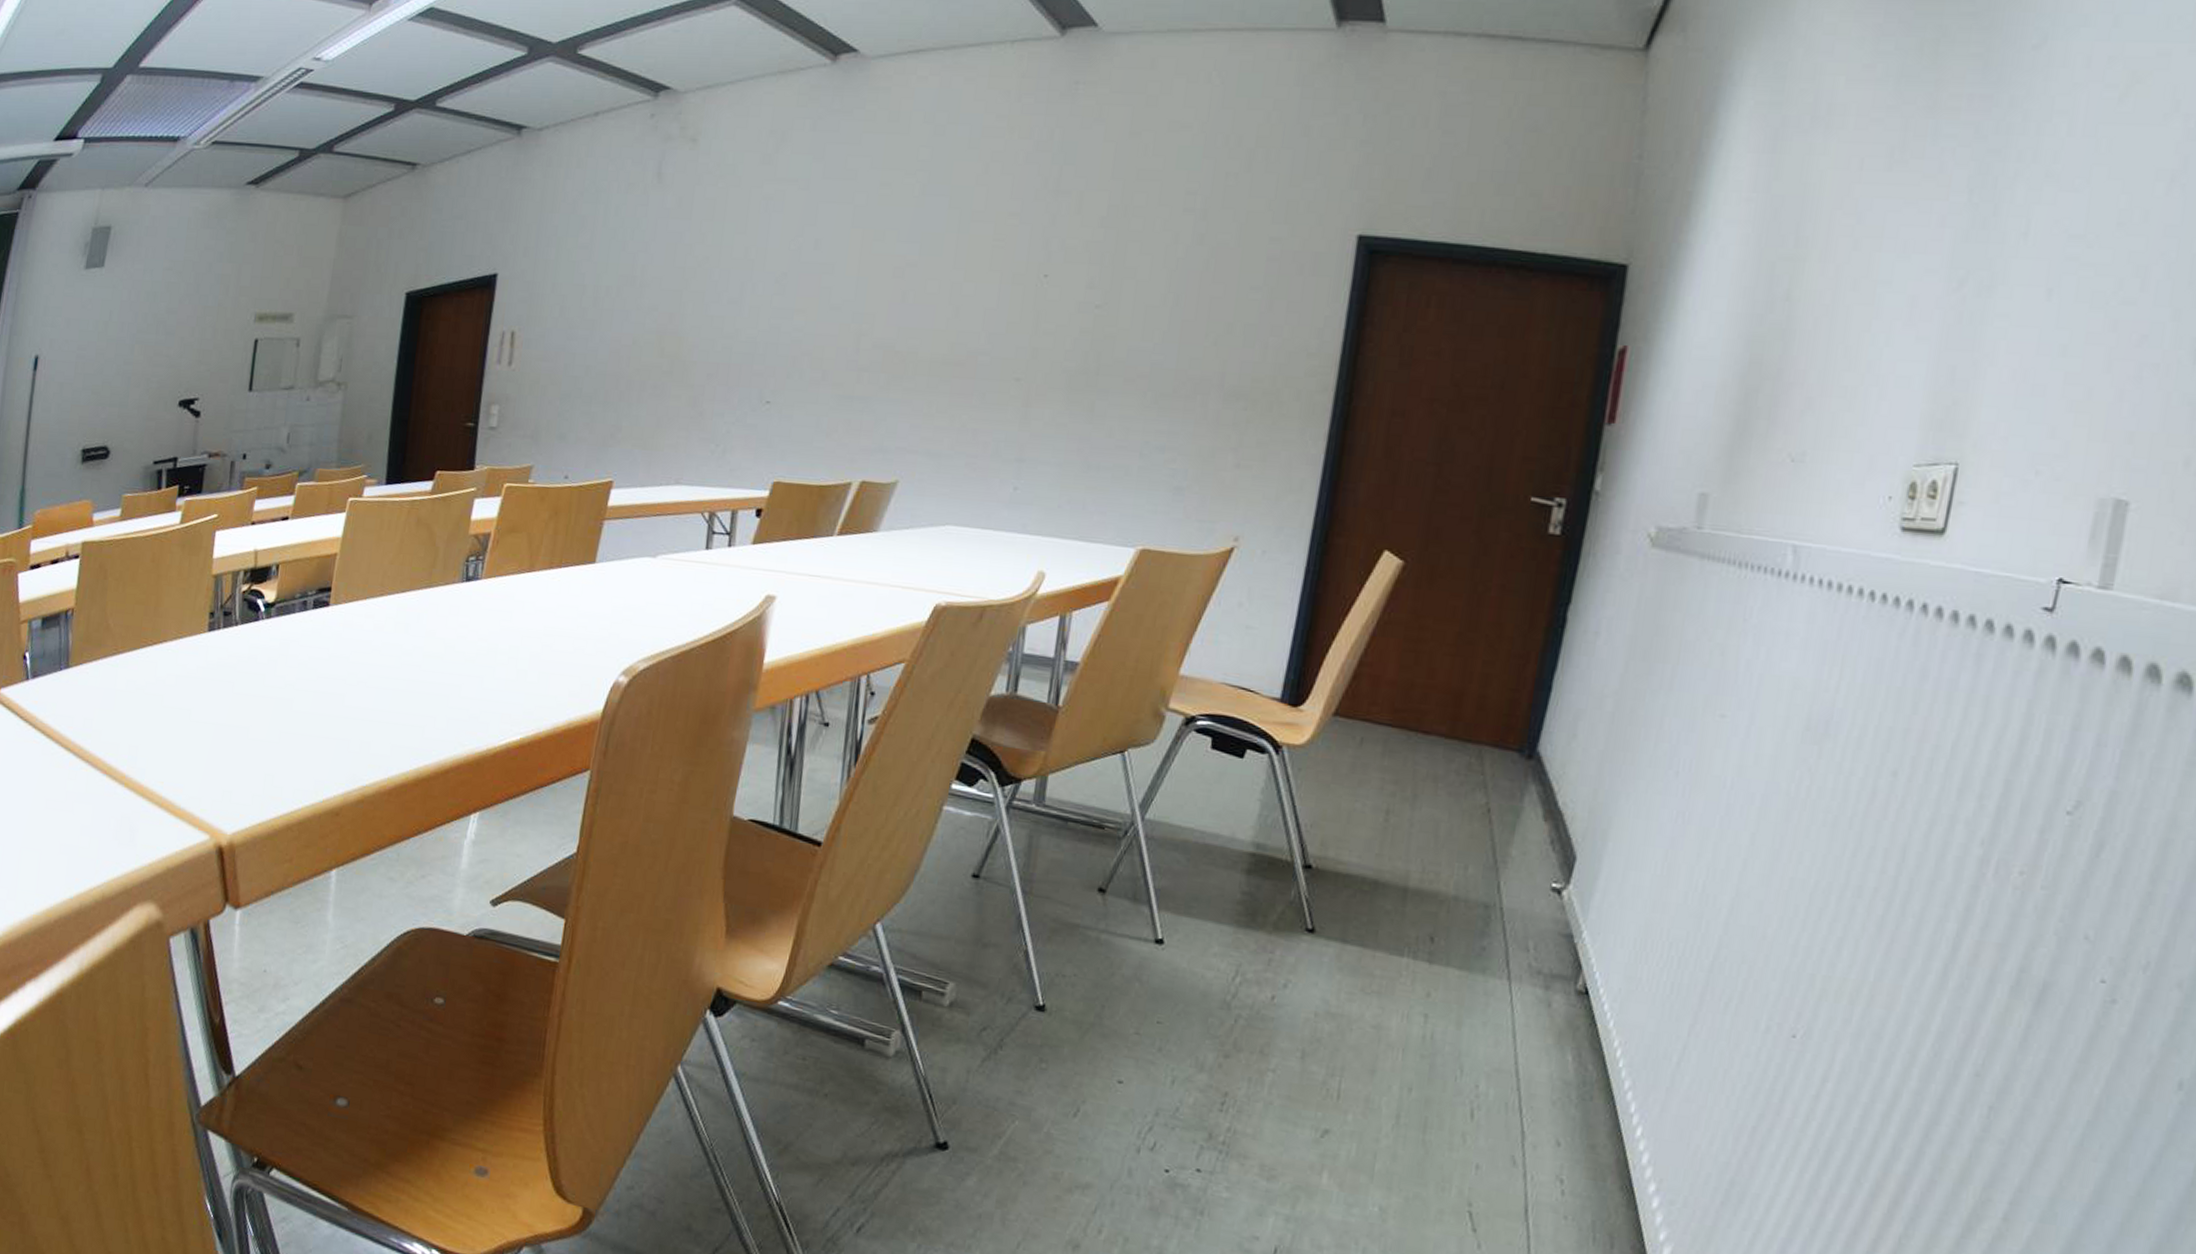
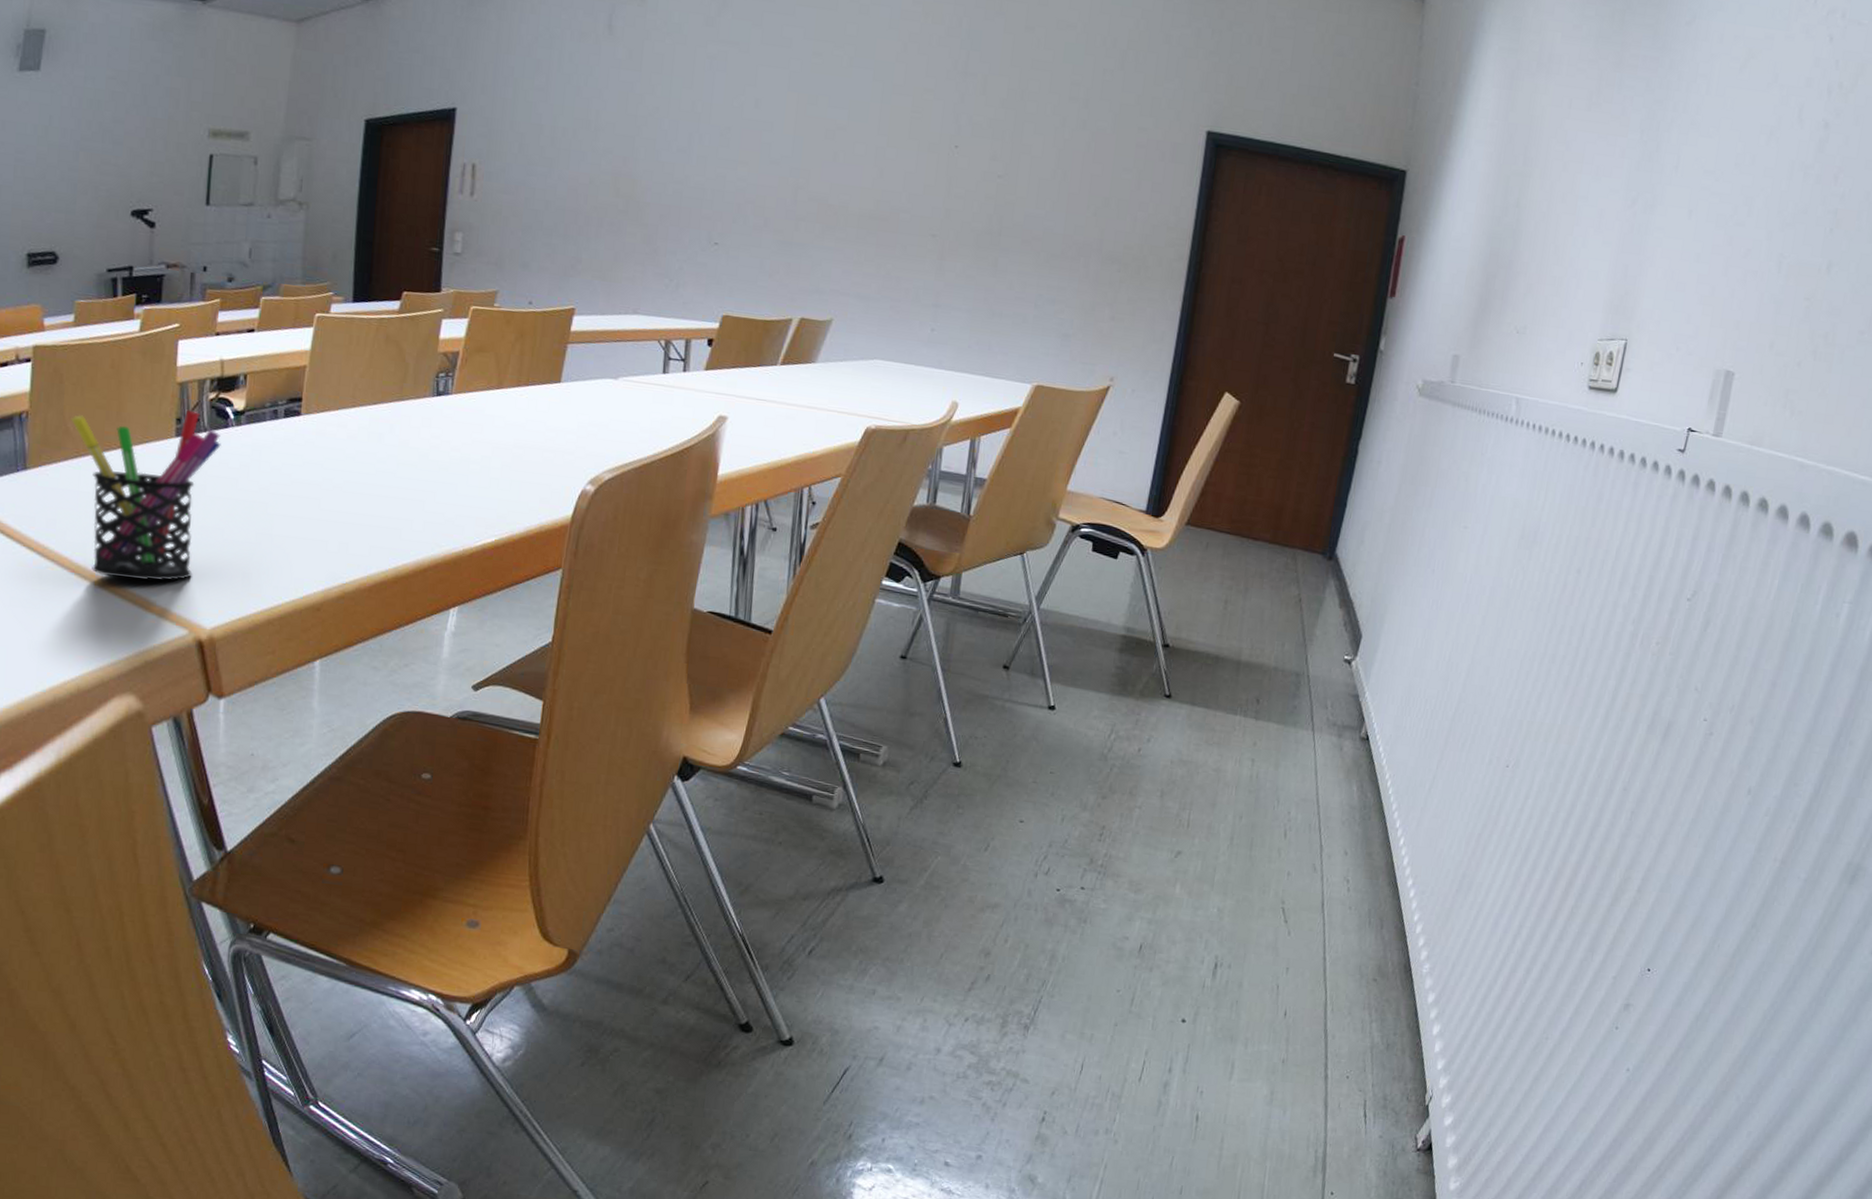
pen holder: none [112,603,251,783] -> present [71,409,221,581]

